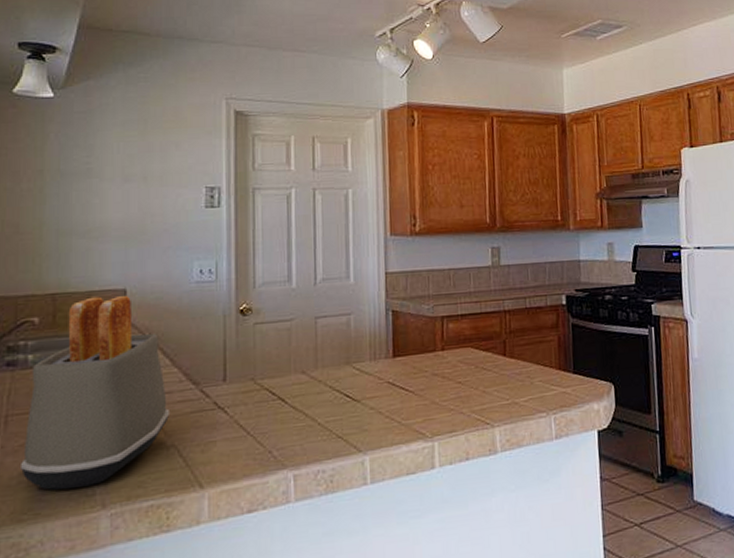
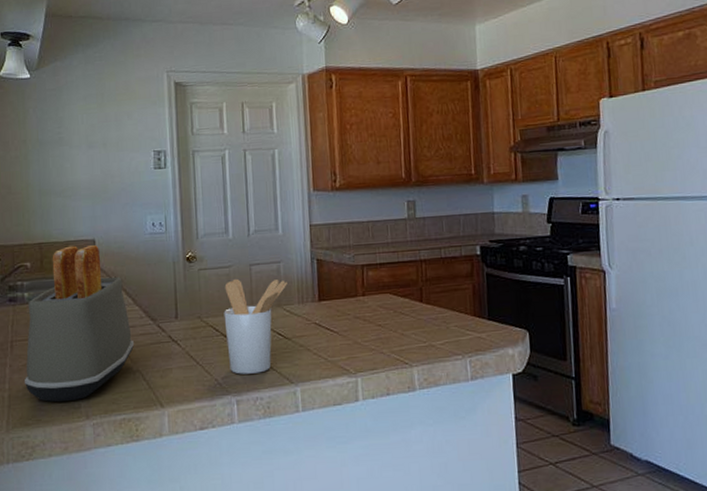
utensil holder: none [282,333,358,444] -> present [223,278,287,374]

